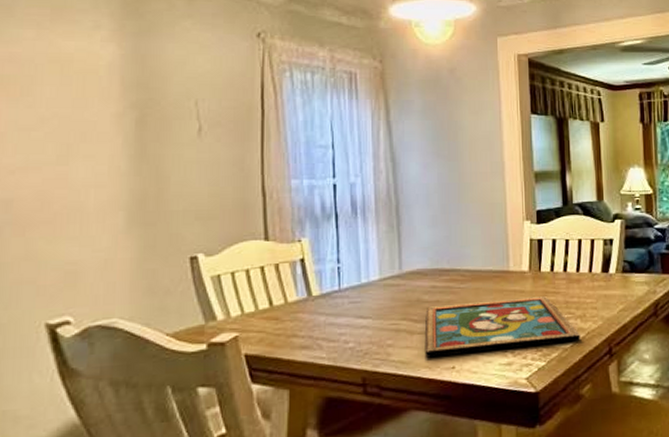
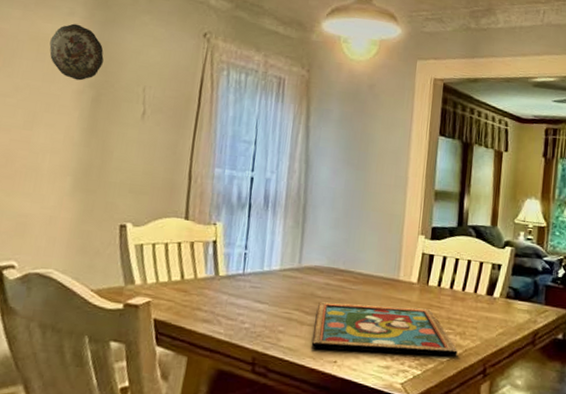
decorative plate: none [75,38,143,102] -> present [49,23,104,81]

